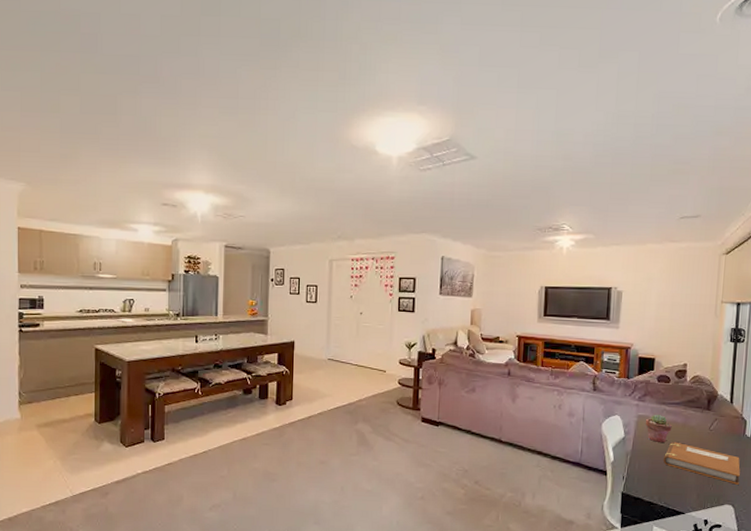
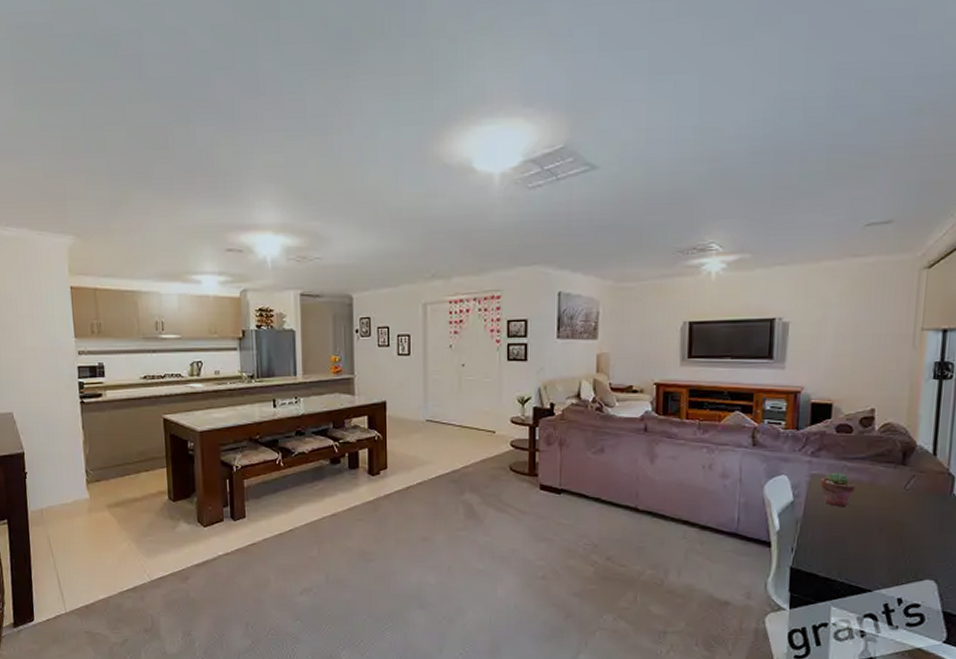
notebook: present [663,441,740,485] -> none [844,505,946,555]

